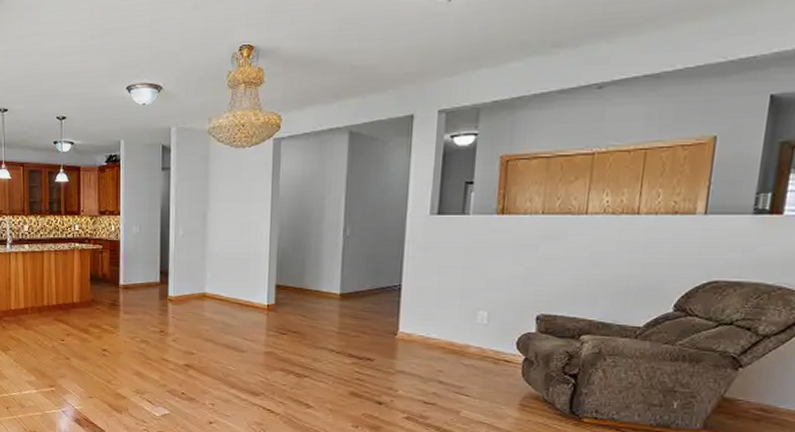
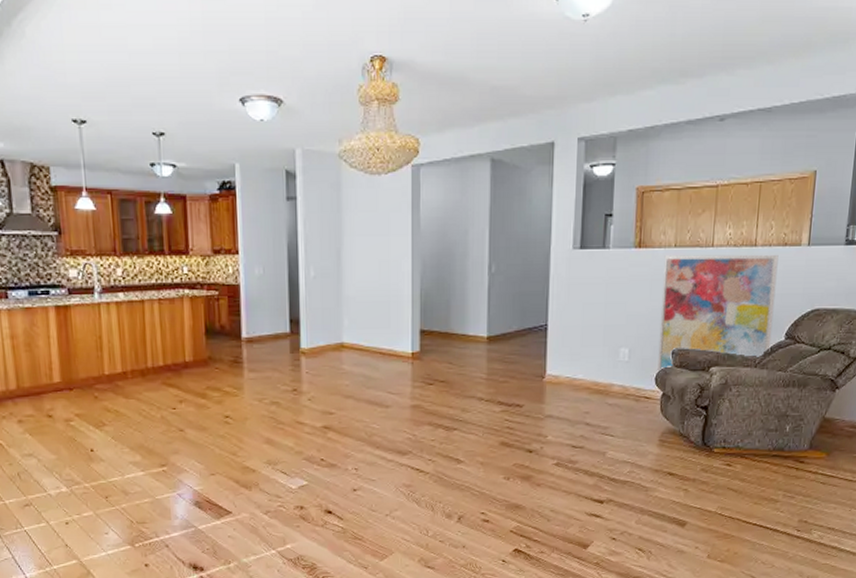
wall art: none [519,222,667,338] -> present [657,254,779,373]

